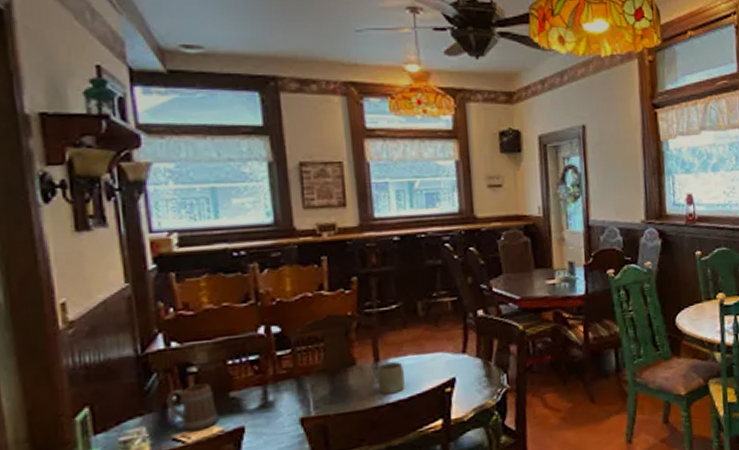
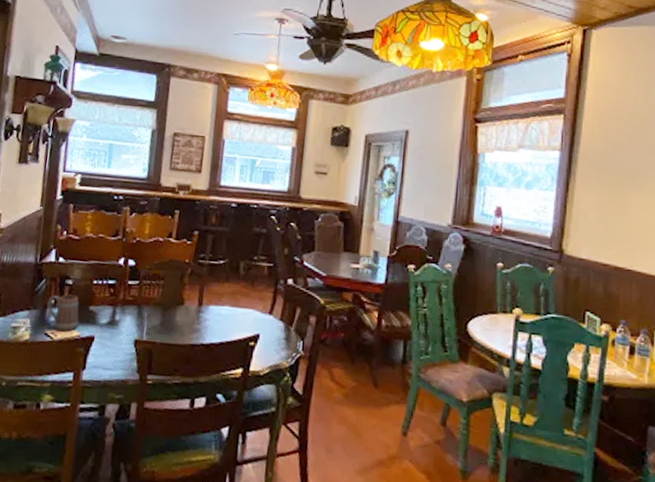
mug: present [376,362,405,395] -> none [197,308,220,337]

